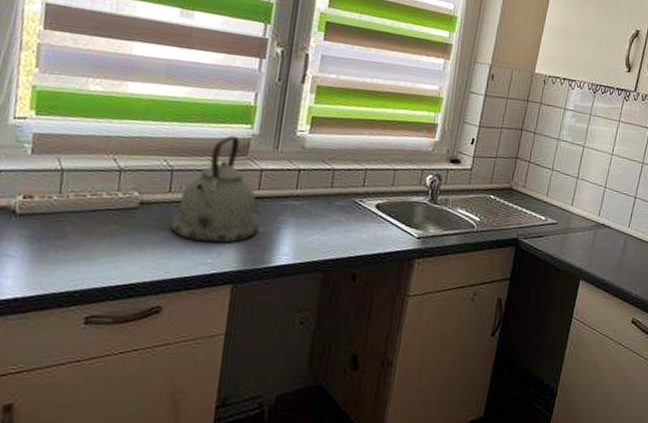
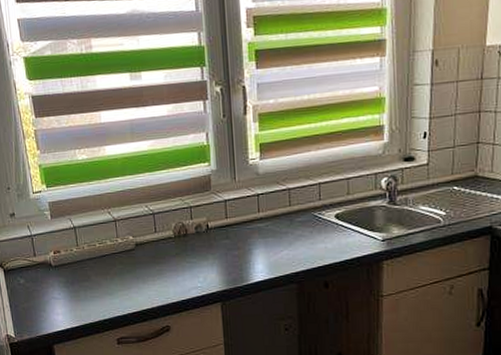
kettle: present [170,135,259,244] -> none [161,175,233,270]

